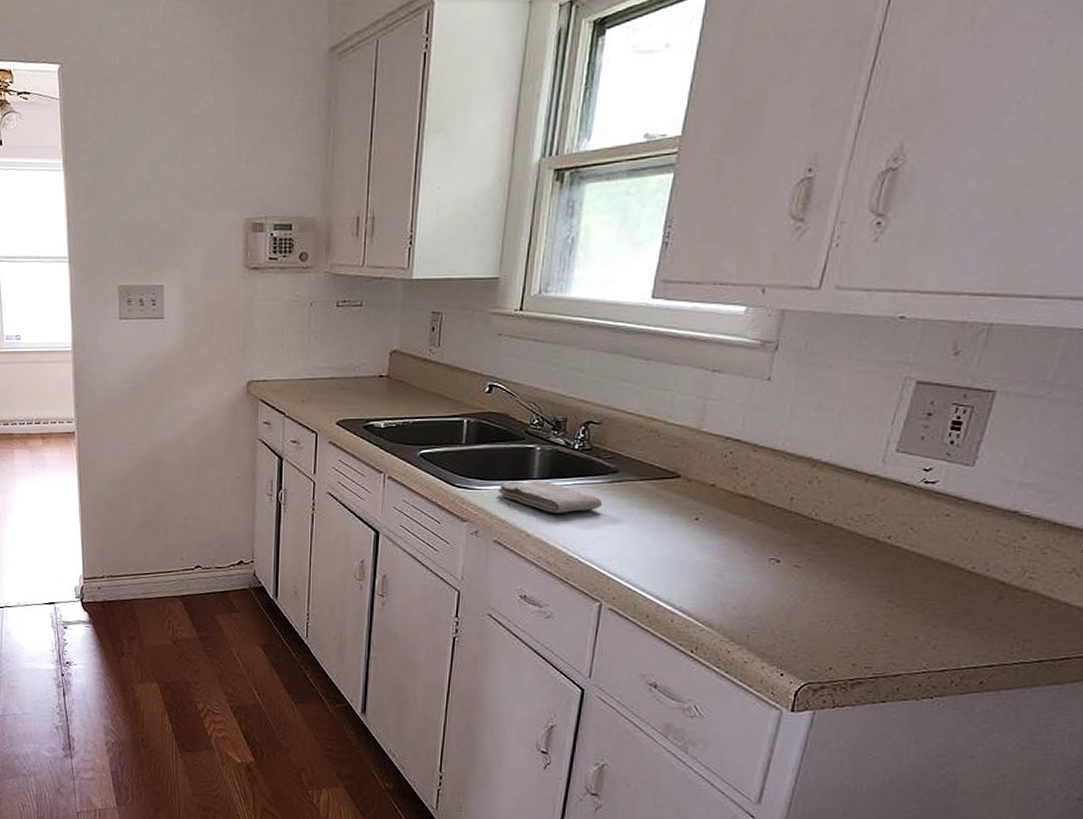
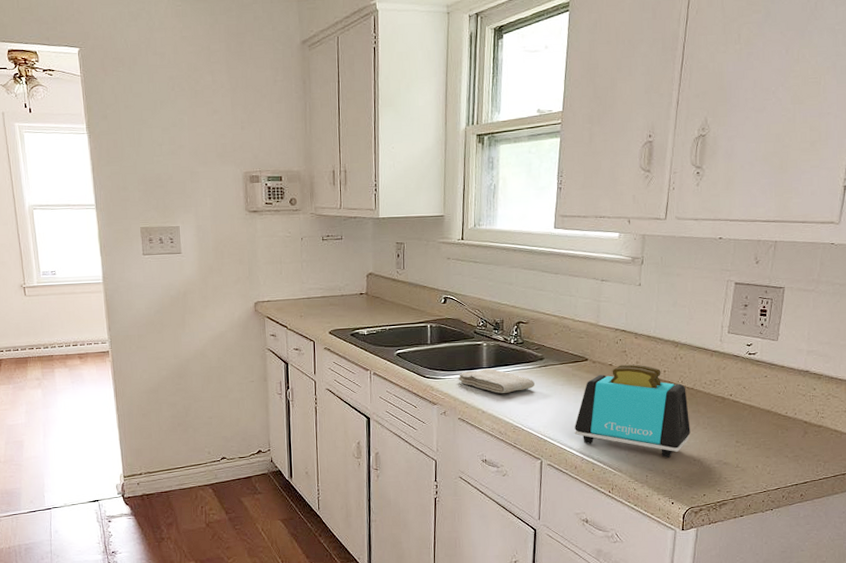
toaster: none [651,486,822,616] -> present [575,364,691,459]

